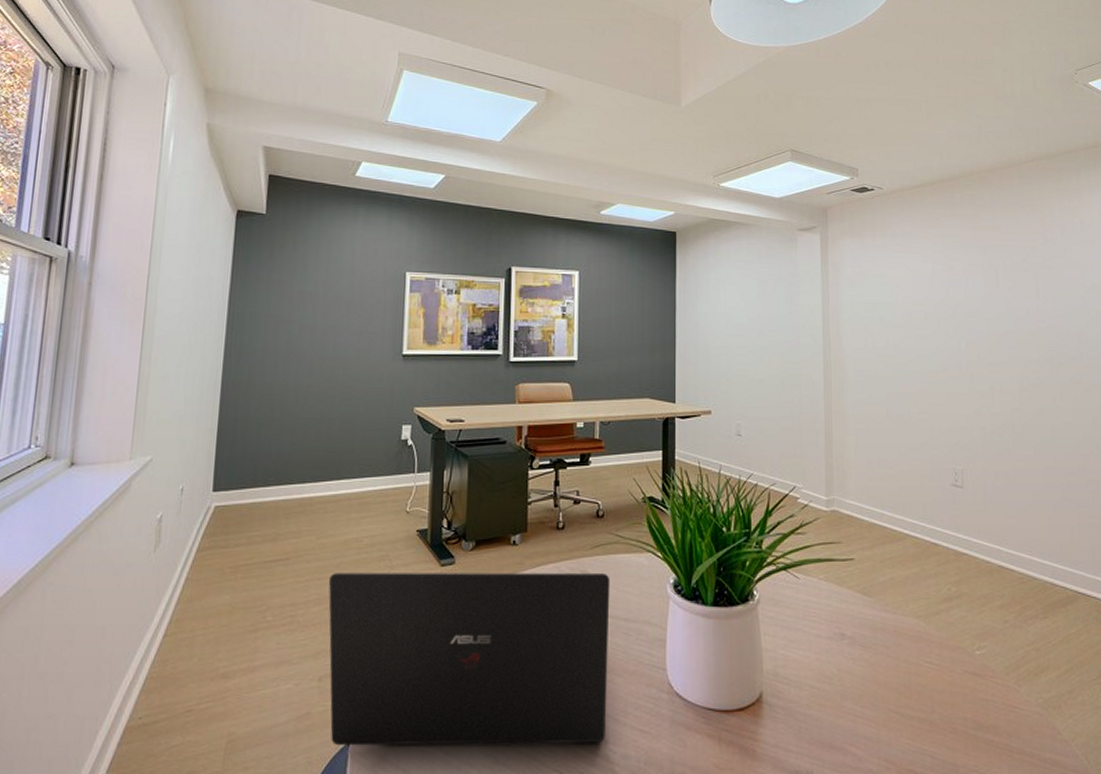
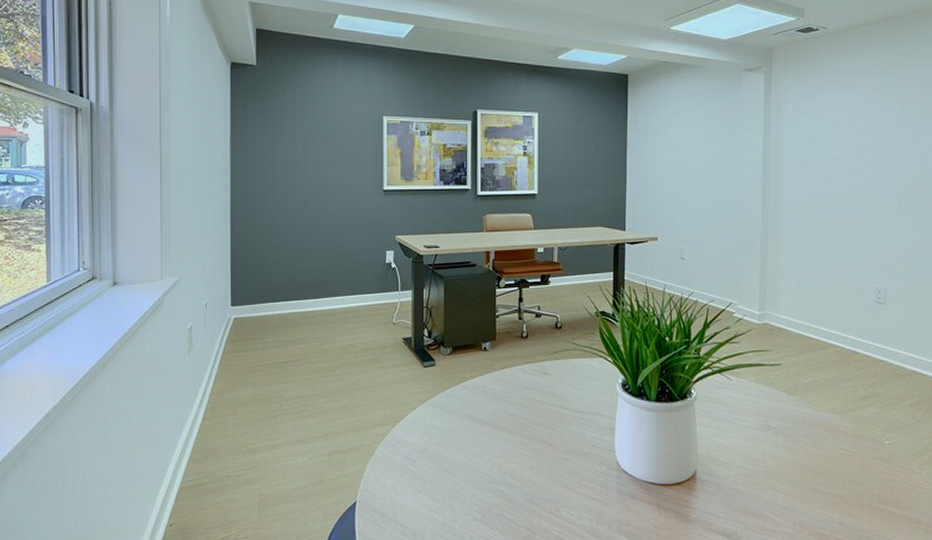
laptop: present [328,572,611,746] -> none [331,372,568,507]

